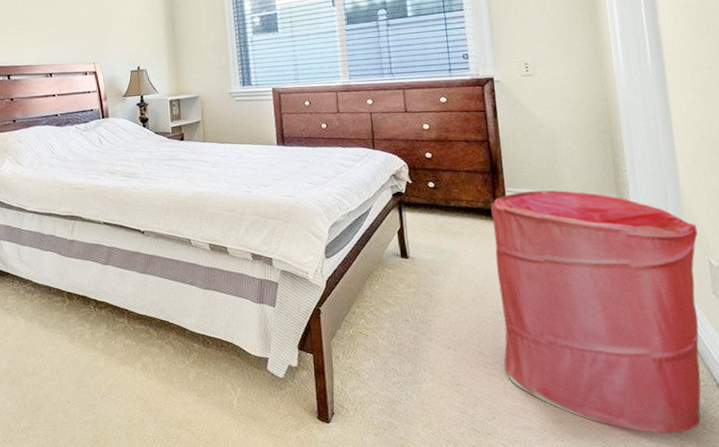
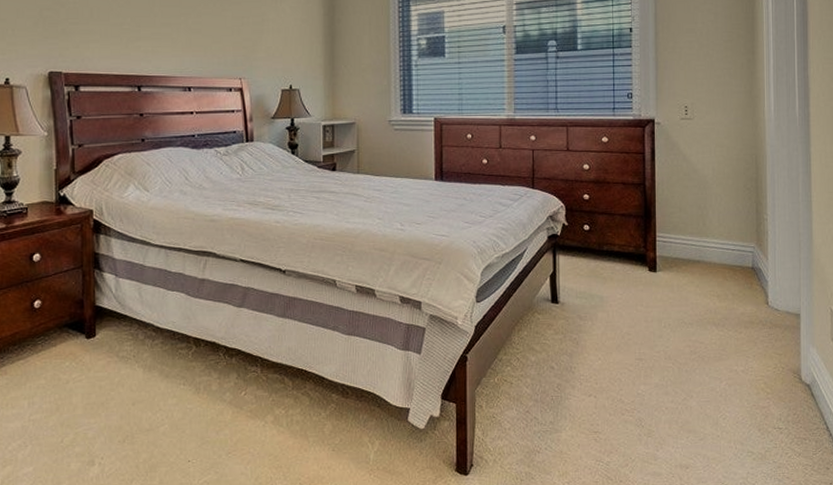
laundry hamper: present [491,190,701,433] -> none [640,236,823,475]

